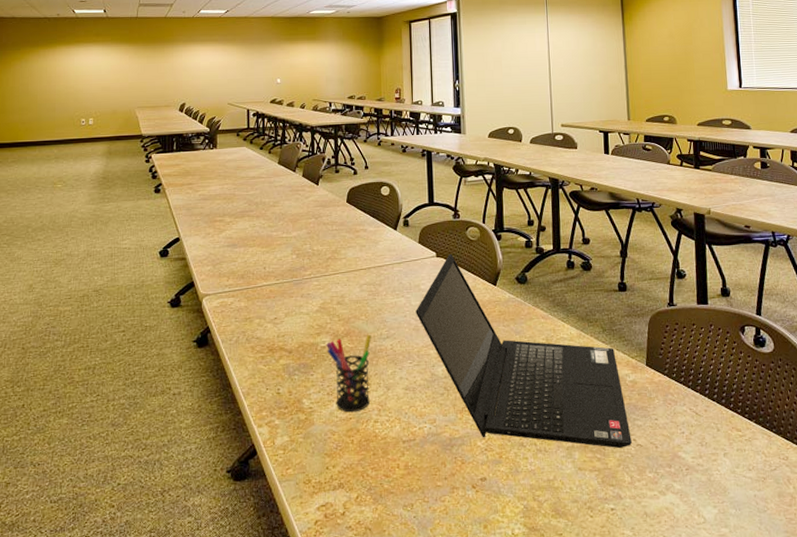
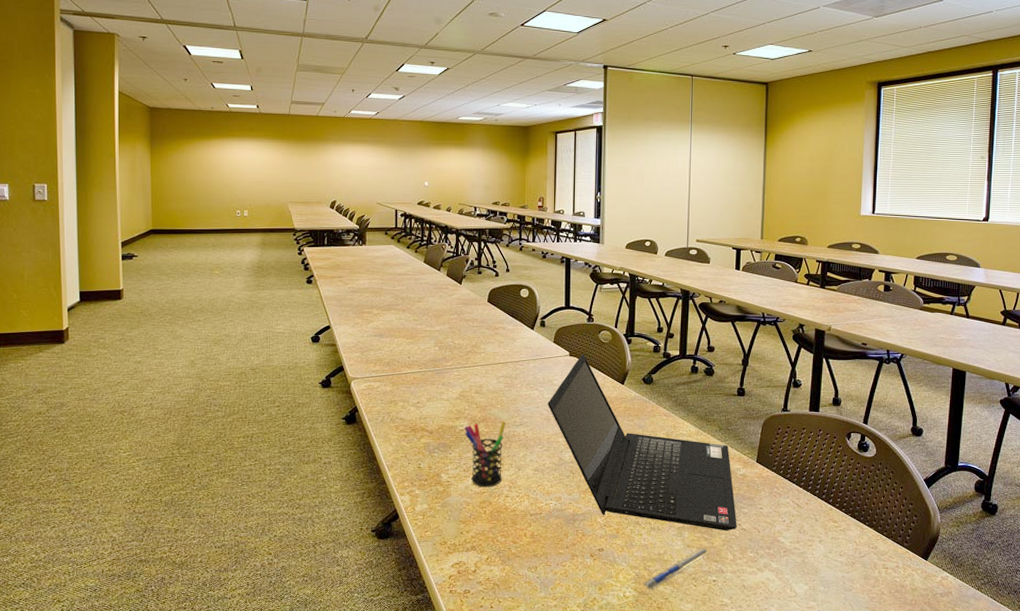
pen: none [532,470,604,526] -> present [642,548,709,591]

